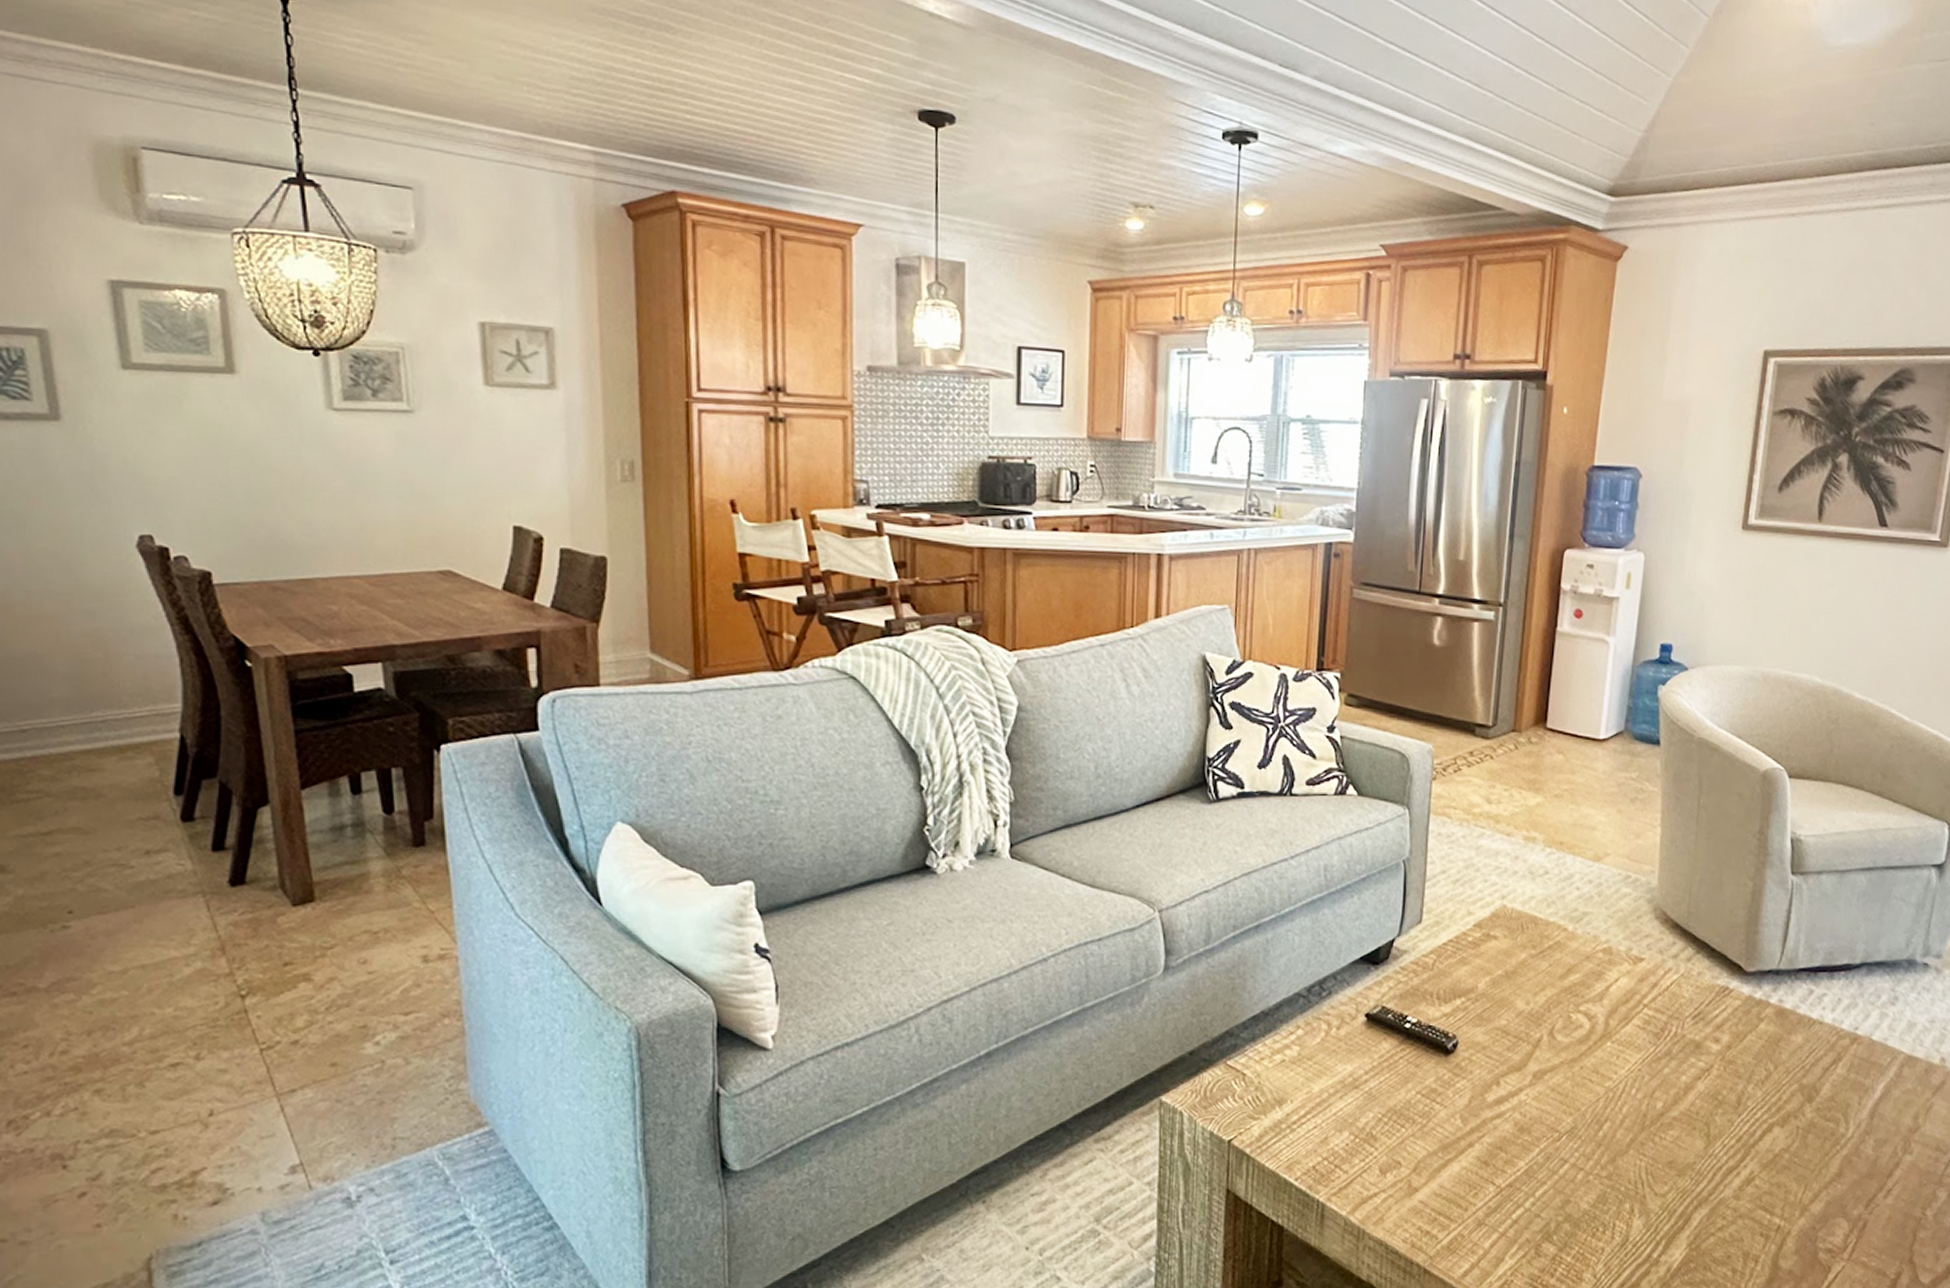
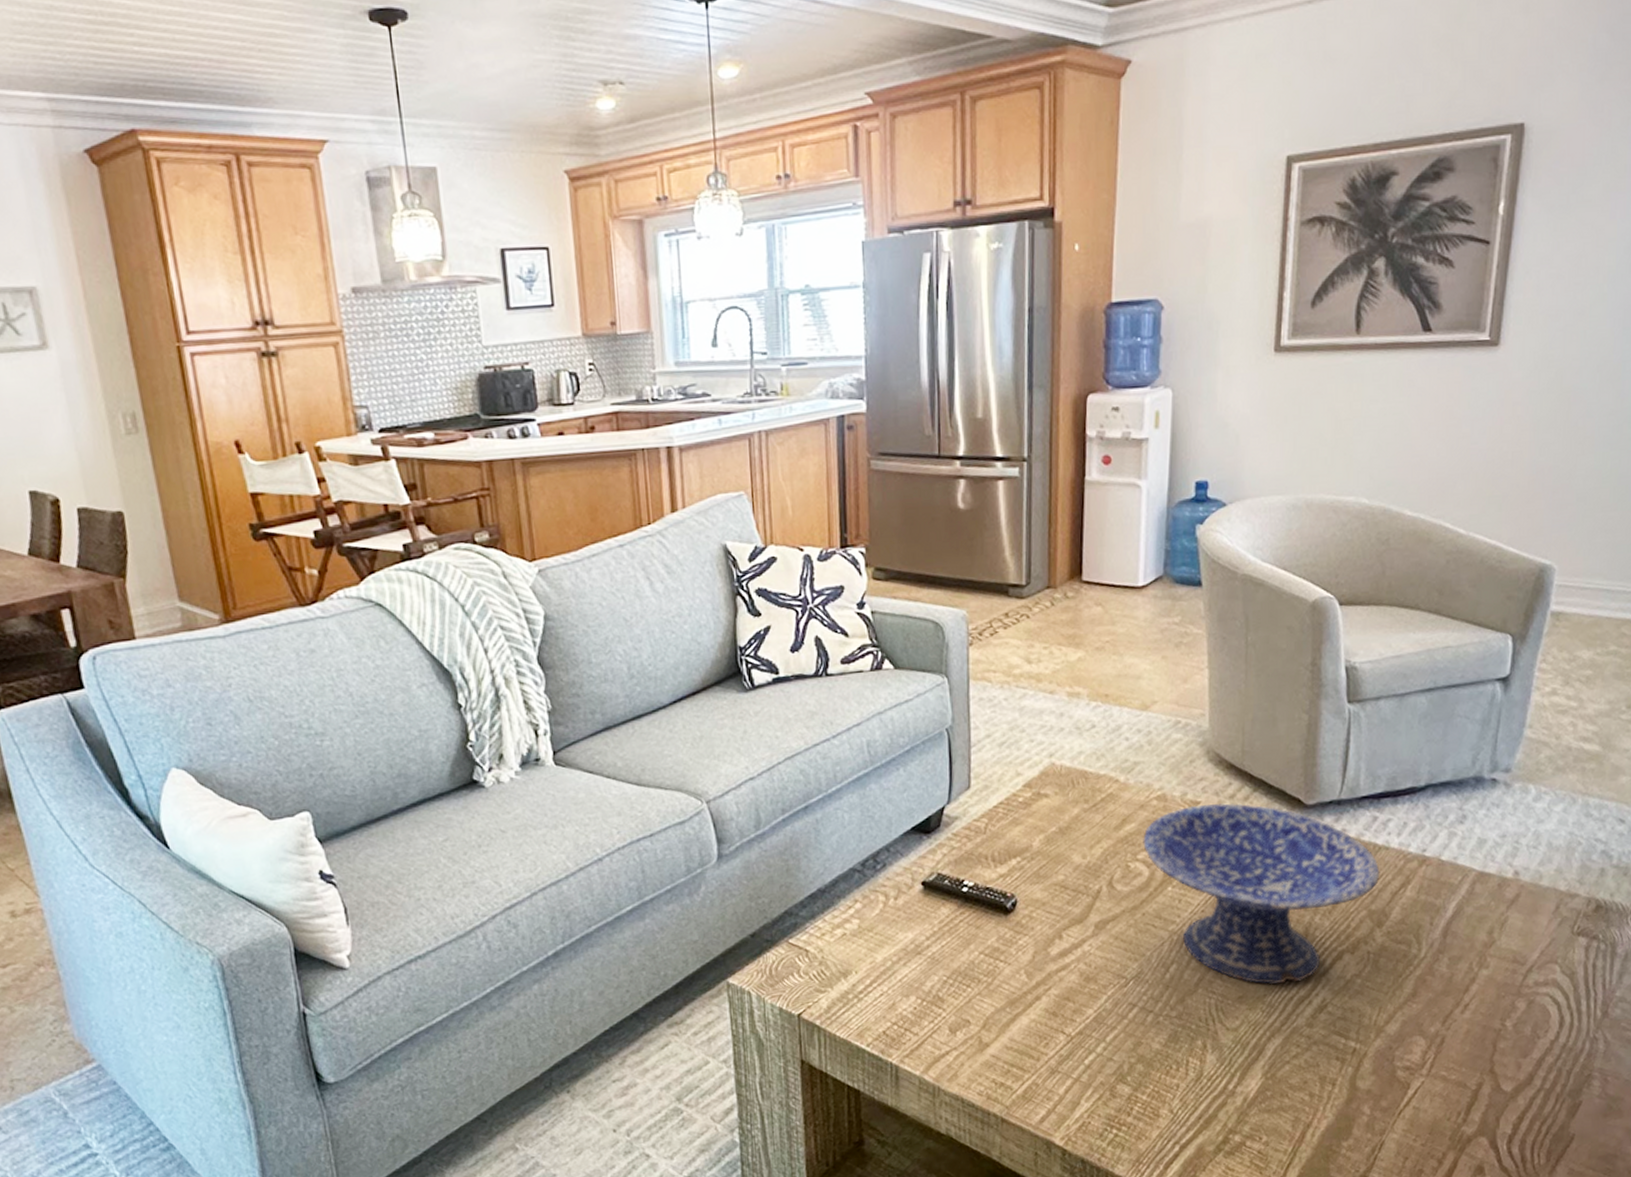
decorative bowl: none [1586,961,1813,1152] -> present [1143,803,1380,985]

